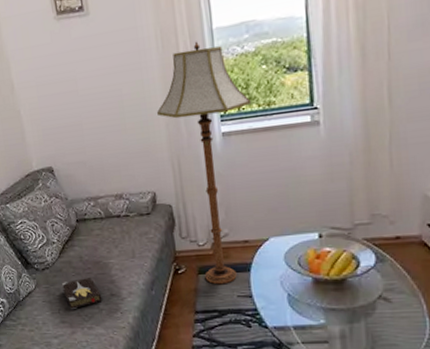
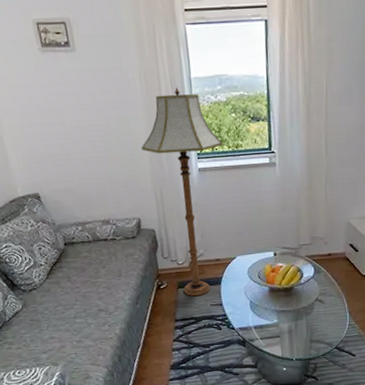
hardback book: present [62,276,102,310] -> none [50,295,91,327]

